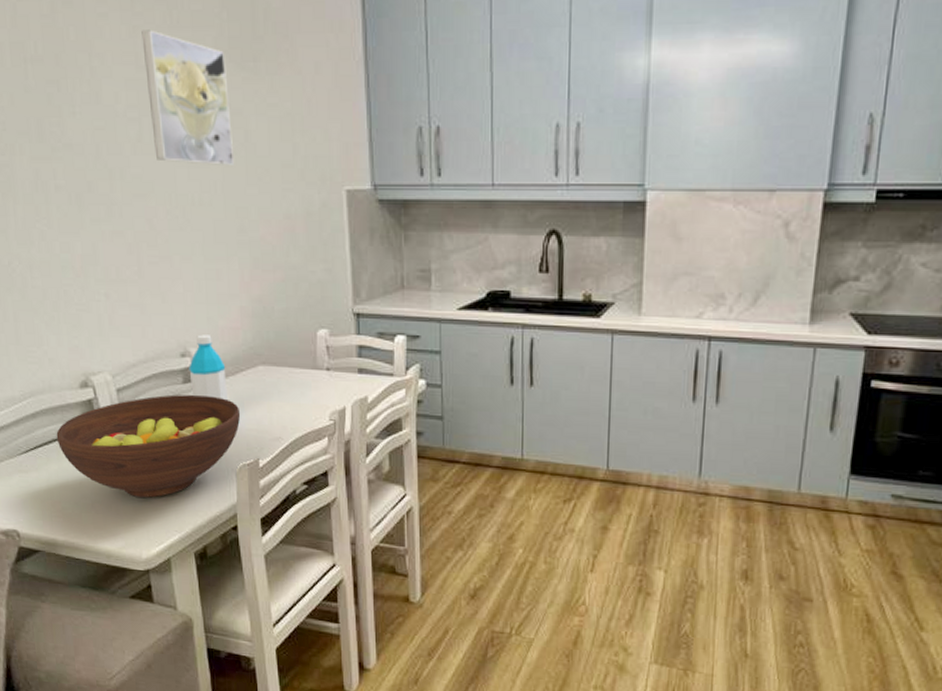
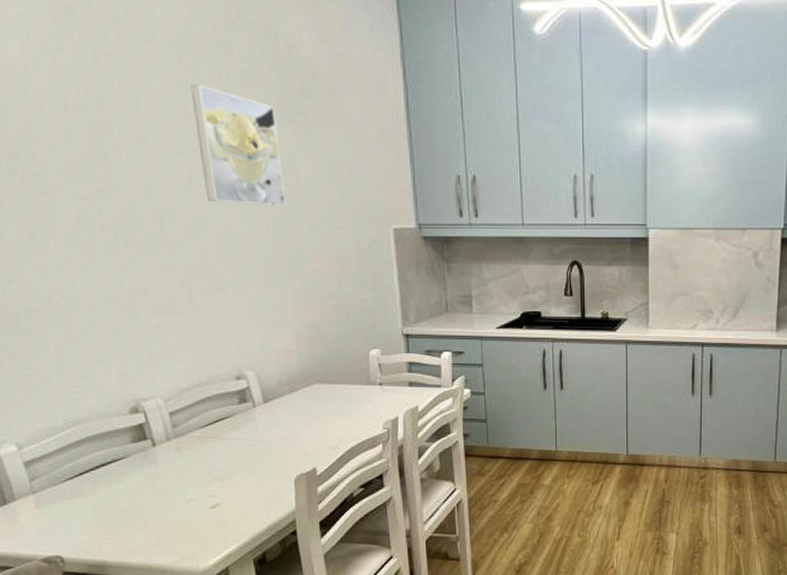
fruit bowl: present [56,394,241,498] -> none [104,413,298,513]
water bottle: present [189,334,228,400] -> none [244,358,284,417]

